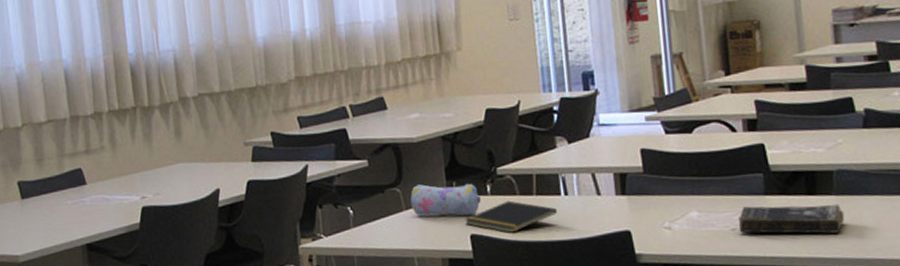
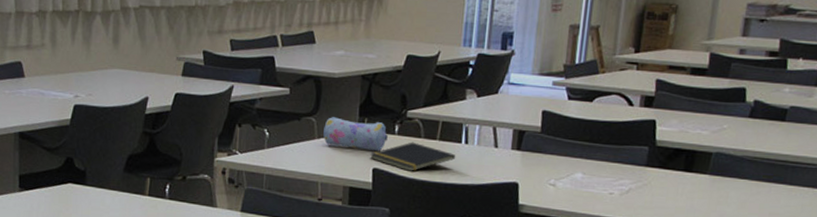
book: present [737,203,845,234] -> none [615,174,714,208]

